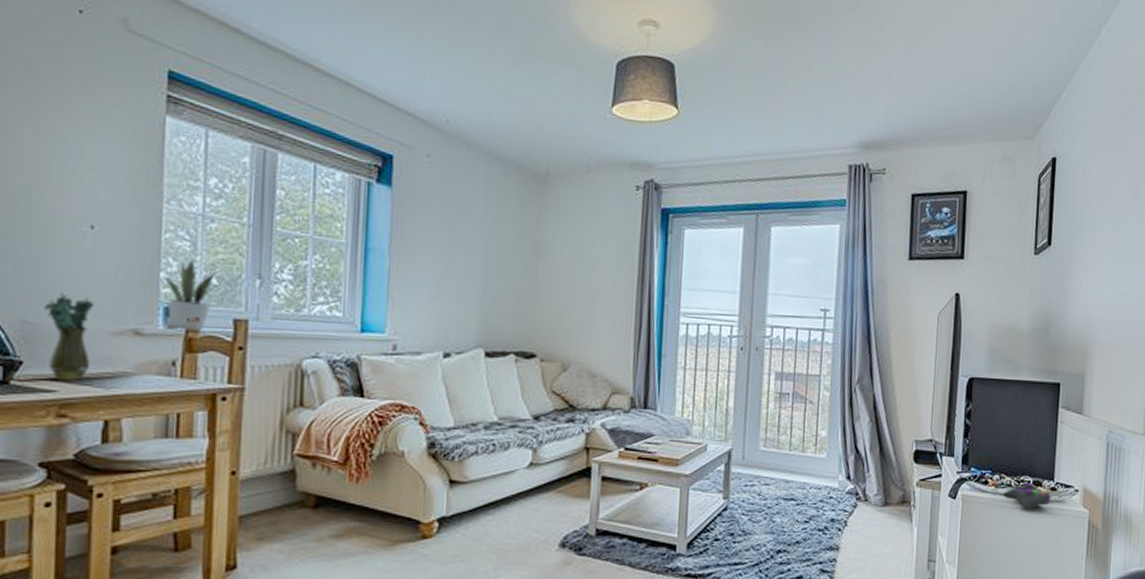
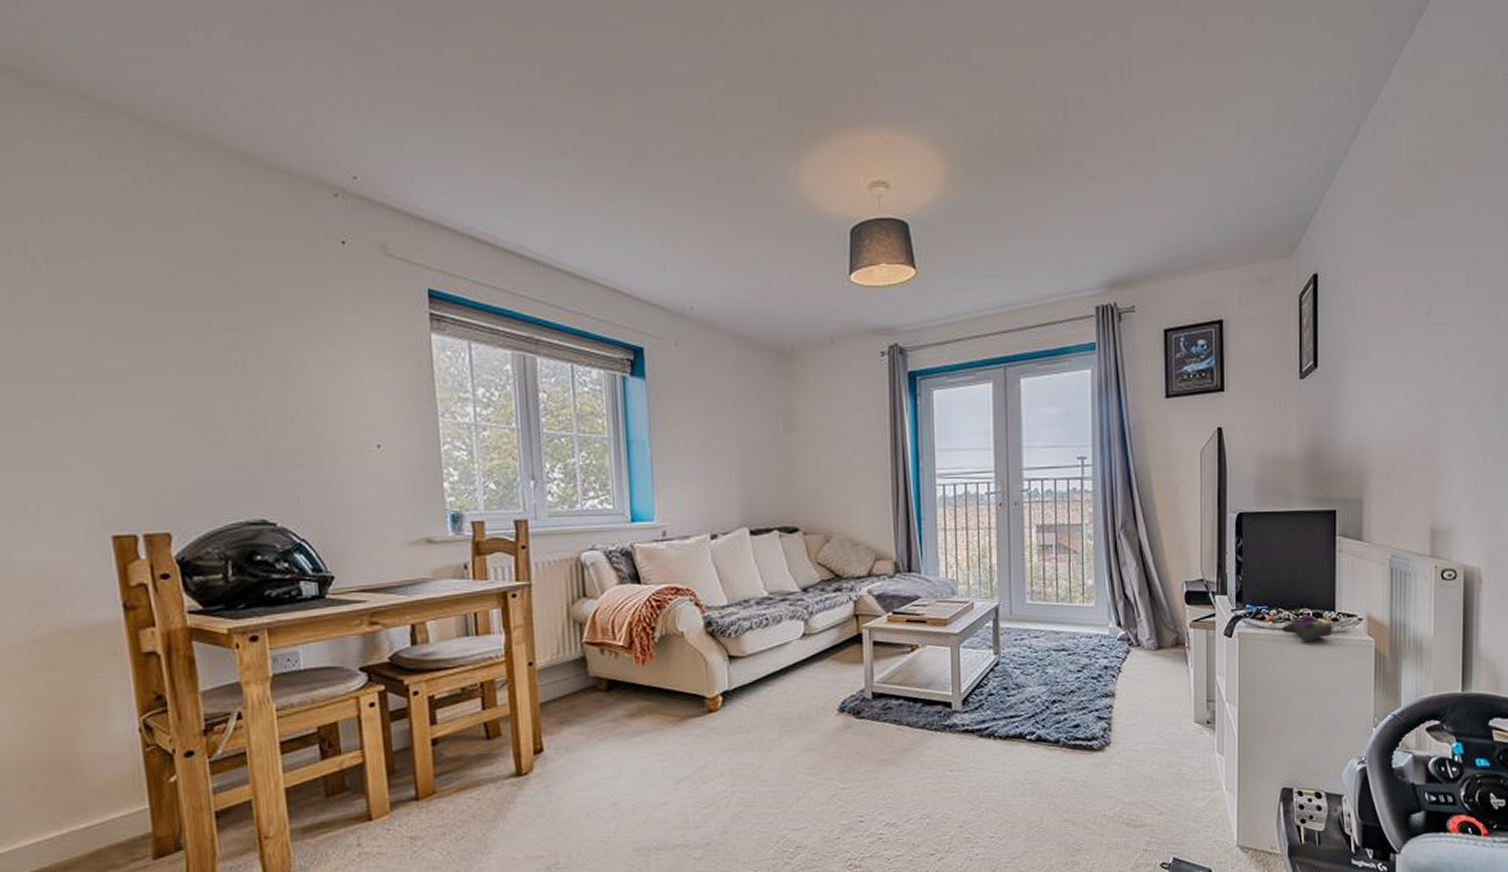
vase: present [44,292,94,380] -> none [346,510,393,590]
potted plant: present [164,258,222,331] -> none [447,466,500,535]

